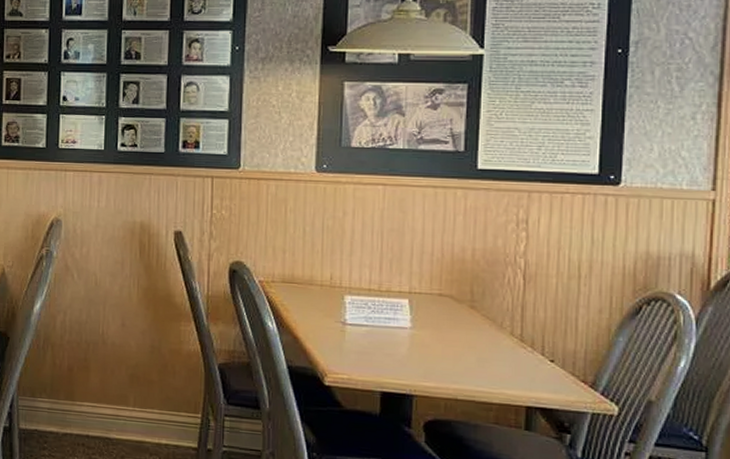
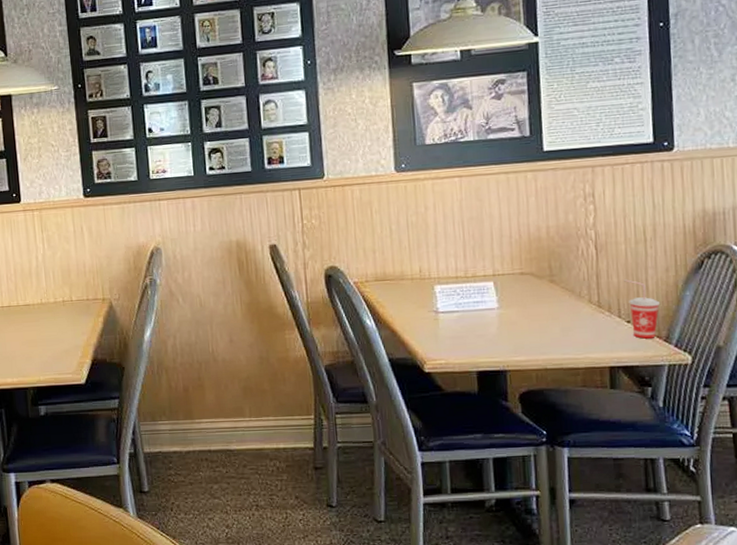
beverage cup: none [551,315,590,382] -> present [623,279,661,339]

